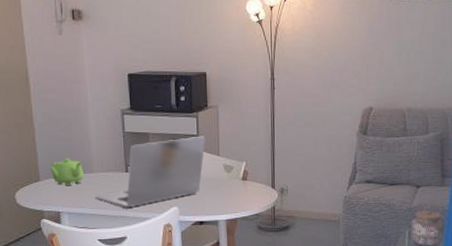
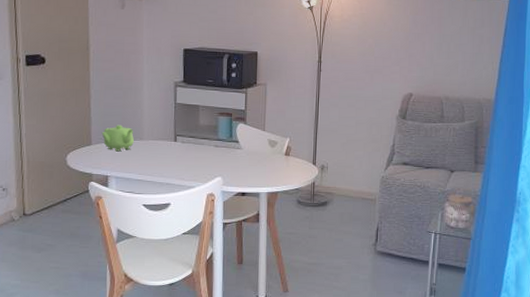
laptop: present [94,135,205,208] -> none [142,111,252,176]

